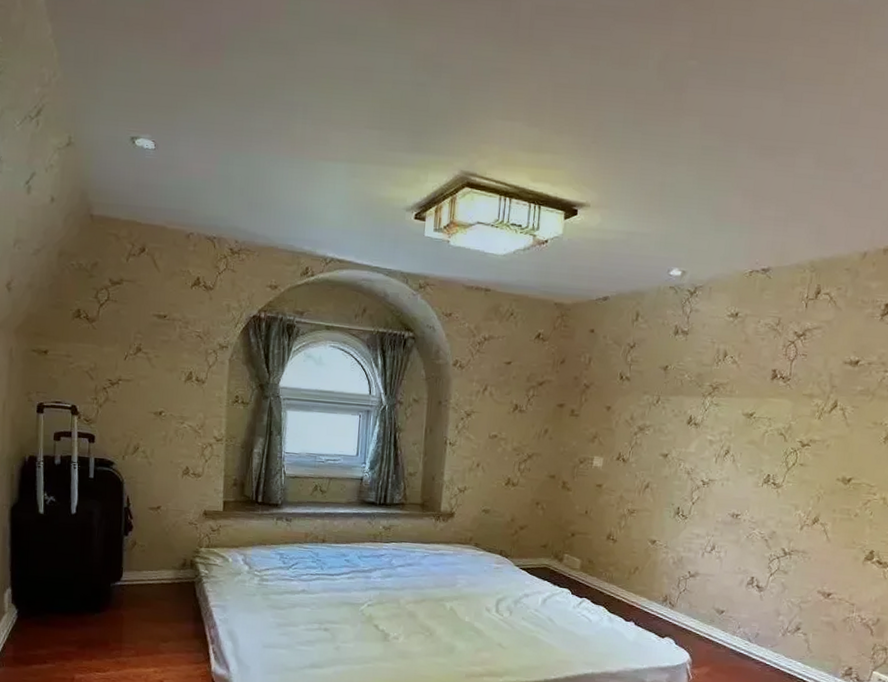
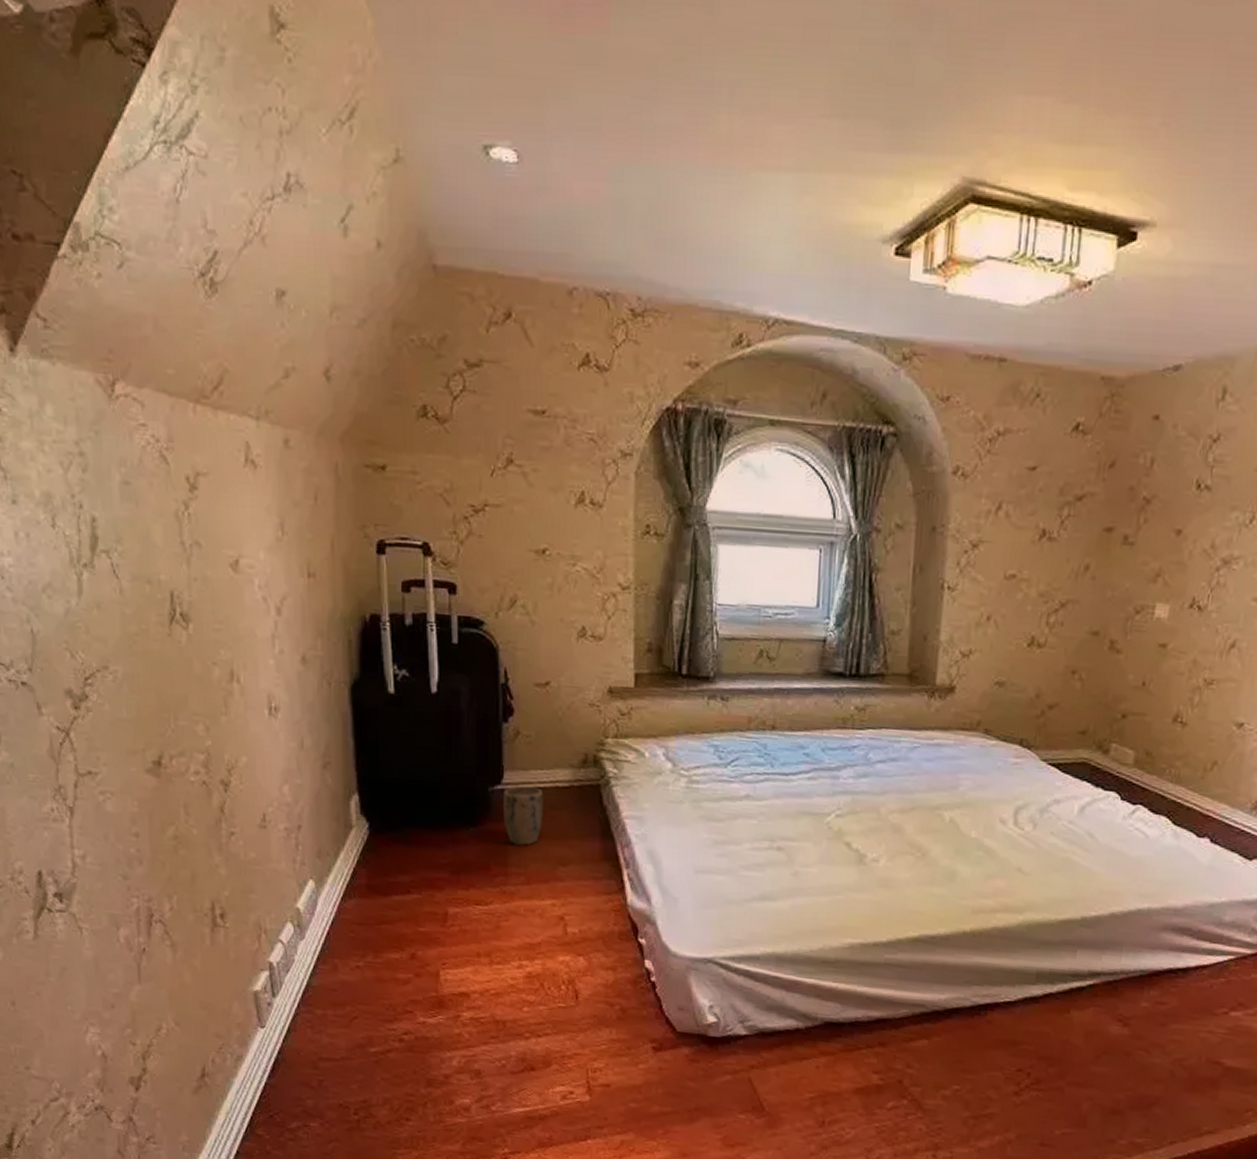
plant pot: none [121,582,152,627] -> present [503,786,543,846]

